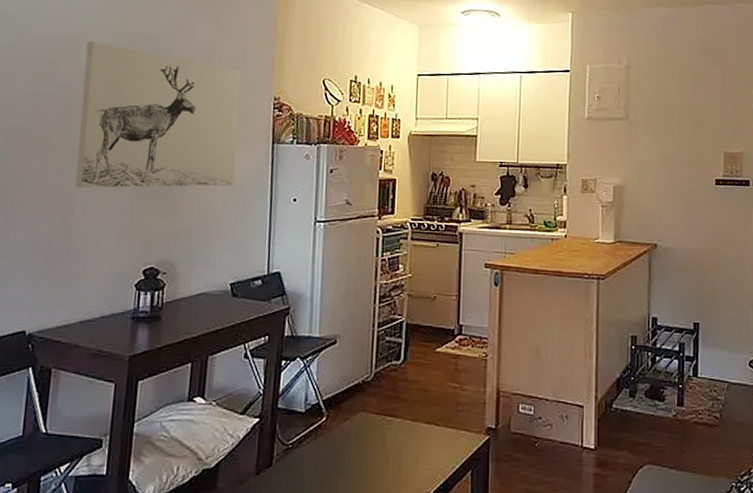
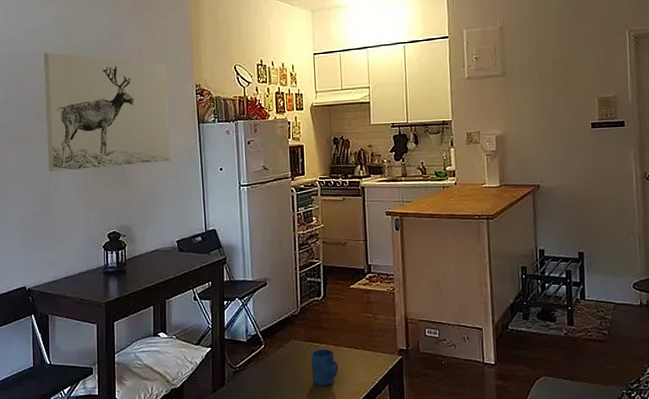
mug: none [381,424,414,470] -> present [311,348,339,386]

